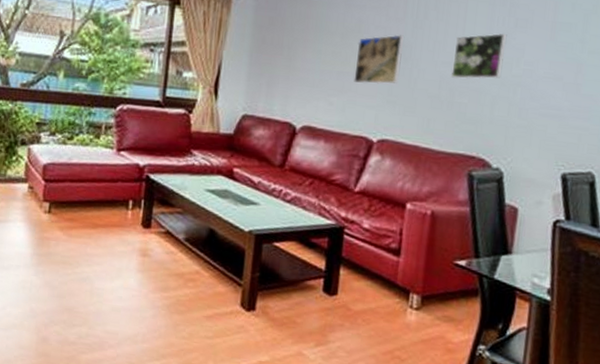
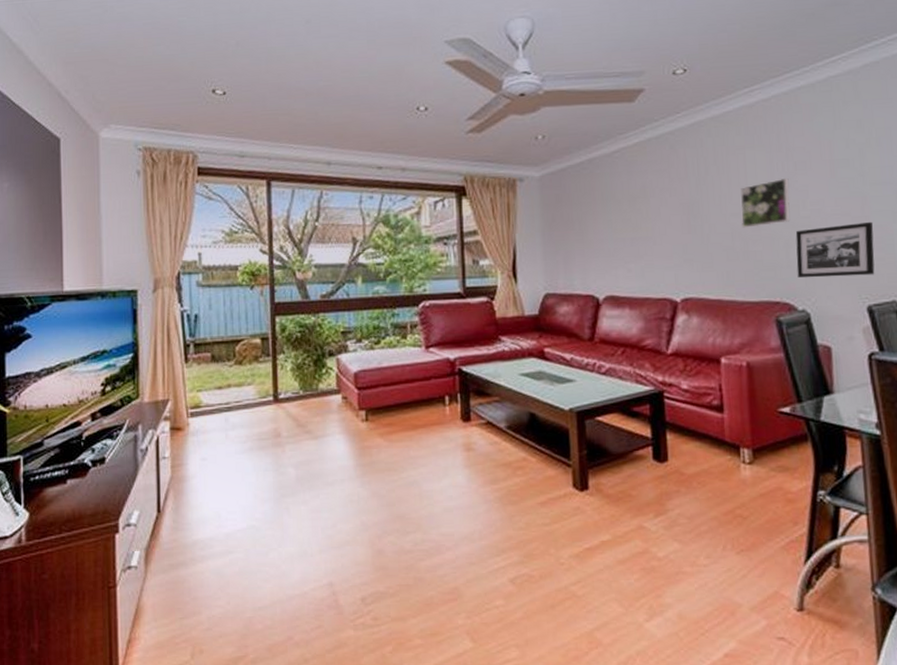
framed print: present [354,34,404,84] -> none [645,194,691,246]
picture frame: none [497,88,584,144] -> present [795,221,875,278]

